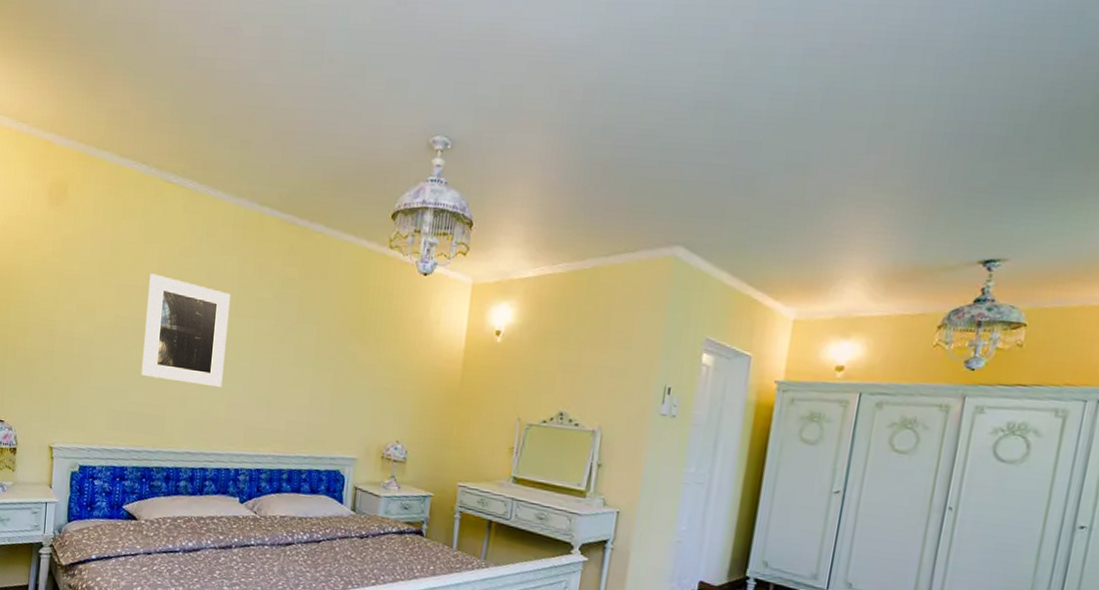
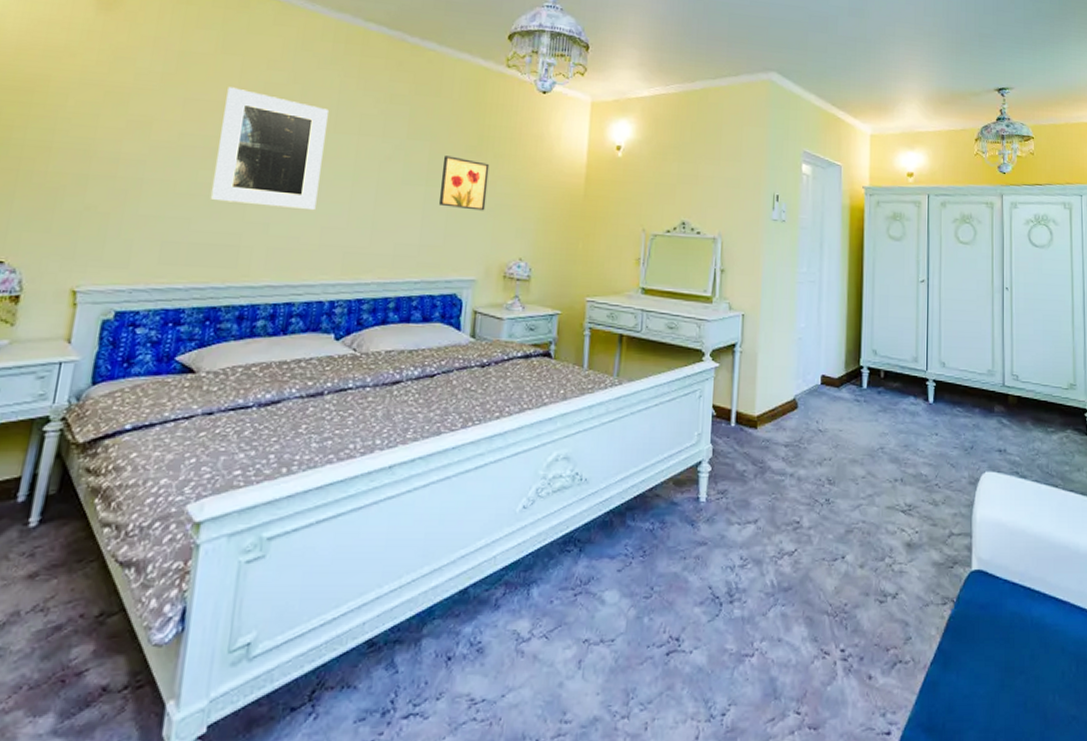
wall art: none [324,339,371,394] -> present [438,156,490,211]

